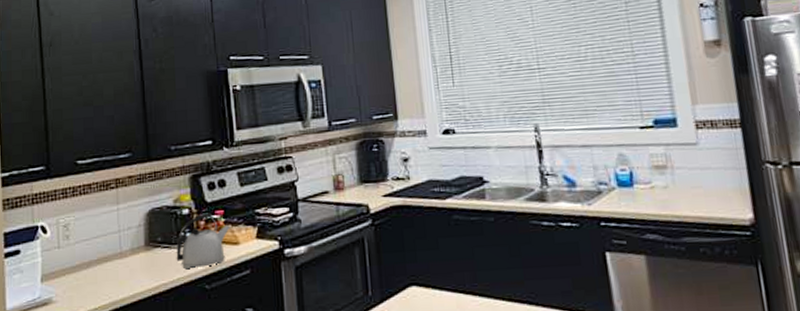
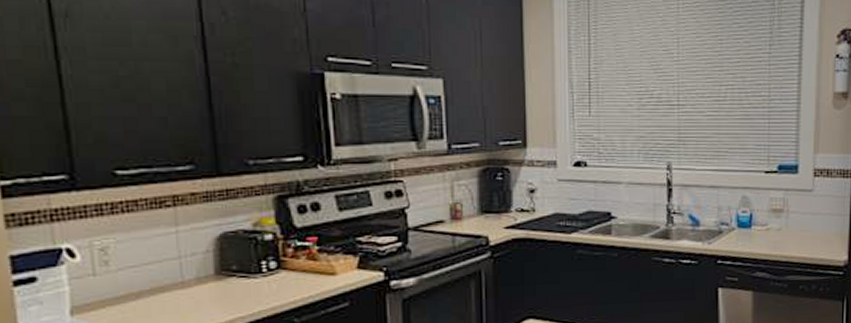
kettle: present [176,212,230,270] -> none [256,239,326,302]

